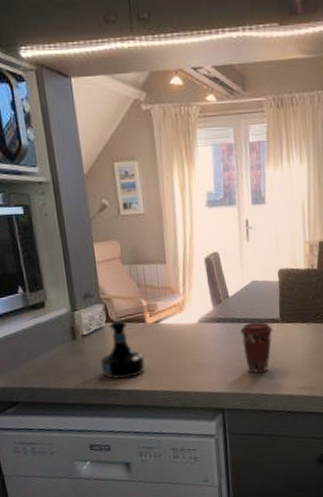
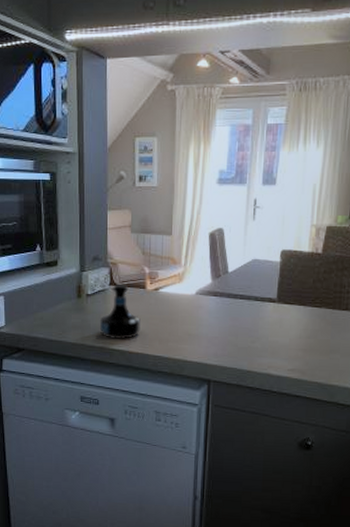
coffee cup: present [240,322,273,373] -> none [235,300,269,350]

